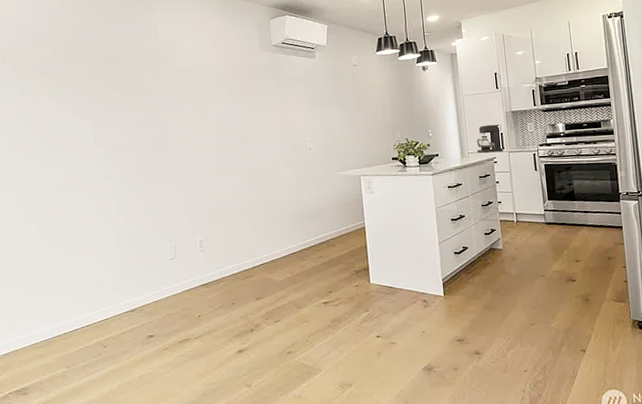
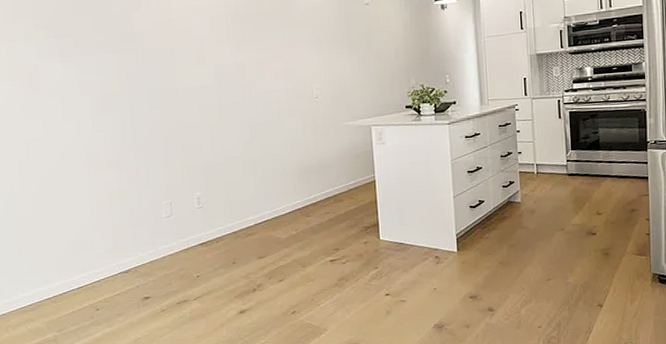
coffee maker: present [477,124,504,154] -> none [497,68,526,101]

